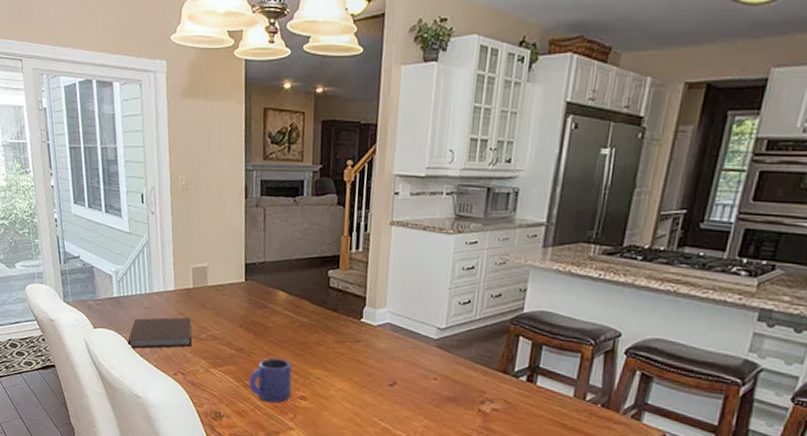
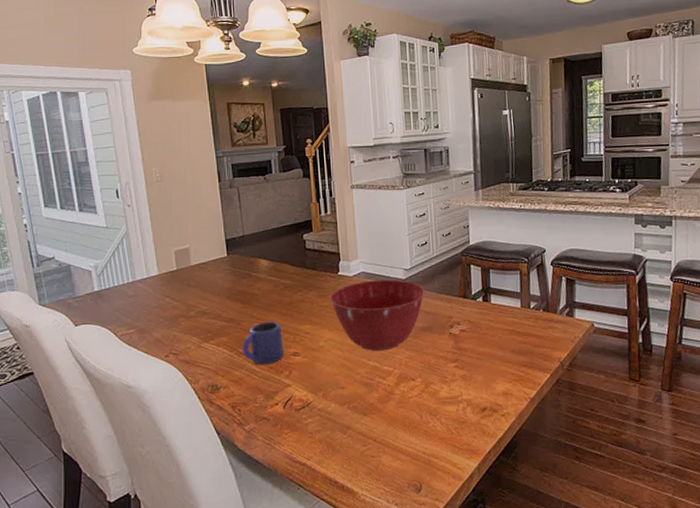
notebook: present [127,317,193,349] -> none [113,298,182,340]
mixing bowl: none [347,333,458,414] -> present [329,279,425,351]

